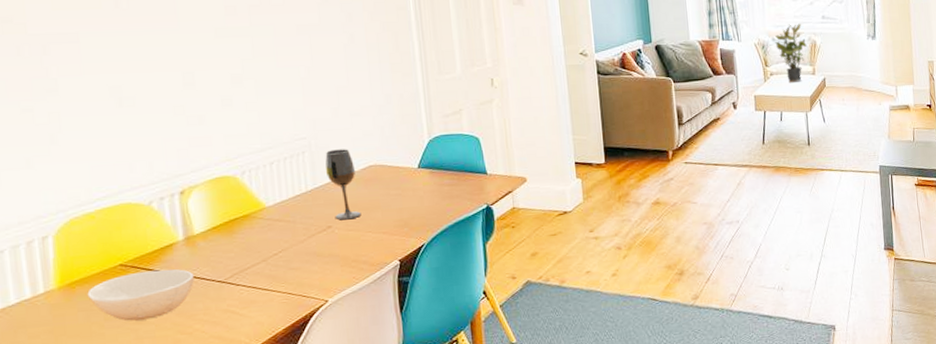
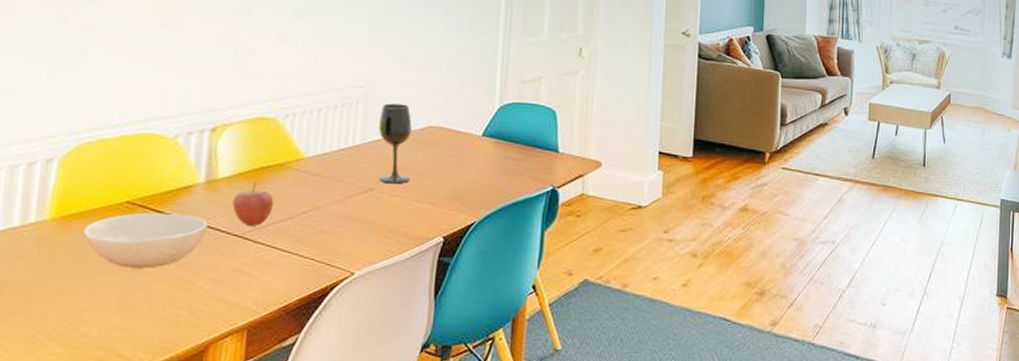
fruit: none [211,234,248,272] -> present [232,182,274,226]
potted plant: present [775,24,807,84] -> none [899,30,934,96]

